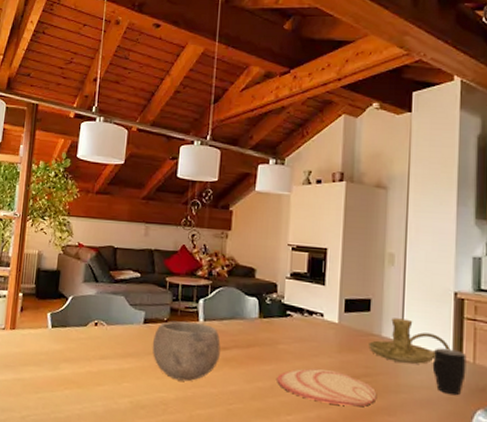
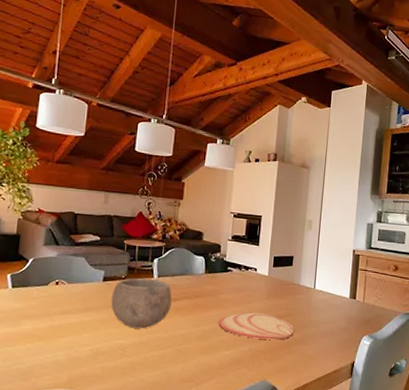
candle holder: present [368,318,451,365] -> none [290,270,348,305]
mug: present [432,348,467,396] -> none [335,292,359,327]

